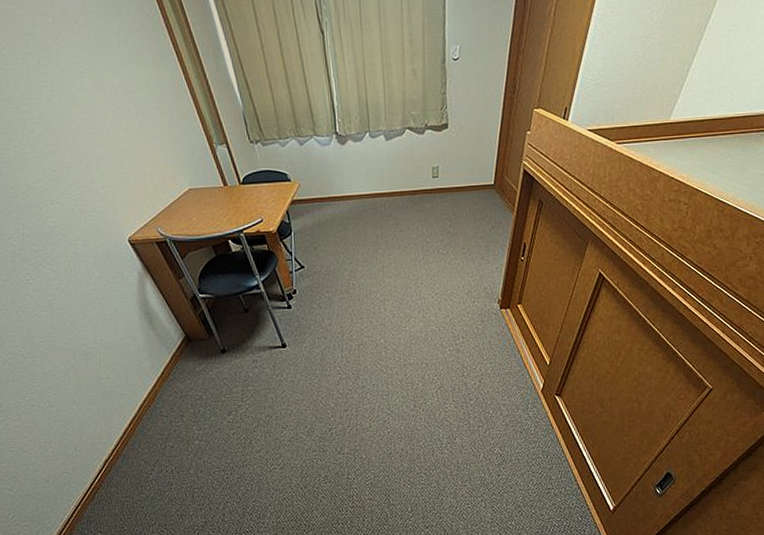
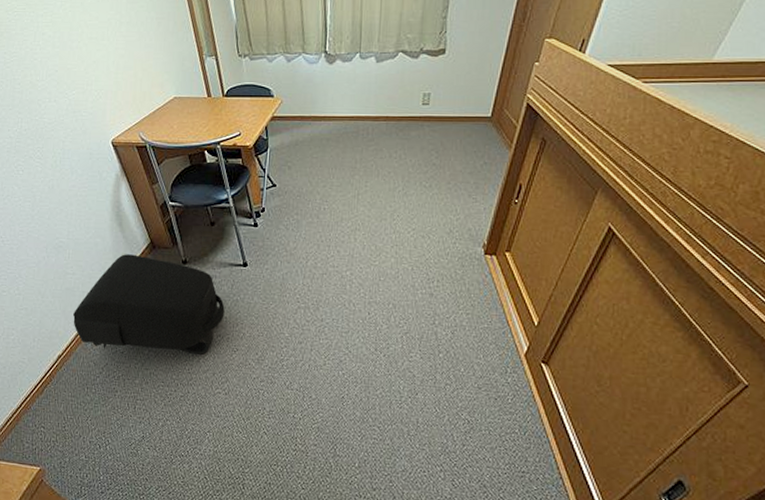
backpack: none [113,350,270,445] -> present [72,254,225,355]

